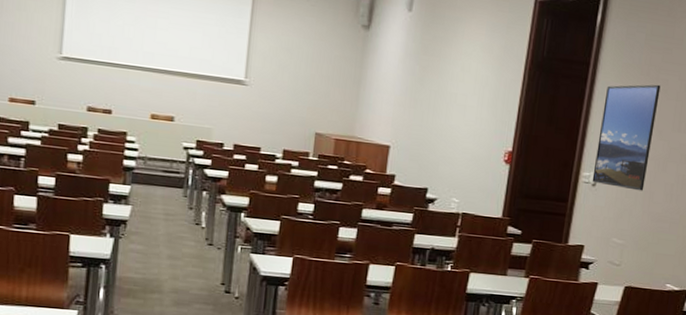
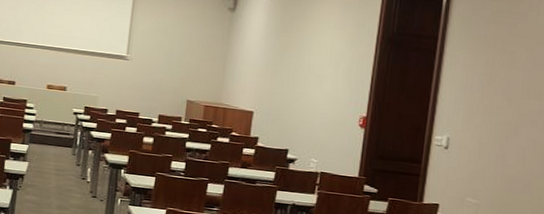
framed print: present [592,84,661,191] -> none [444,55,508,154]

